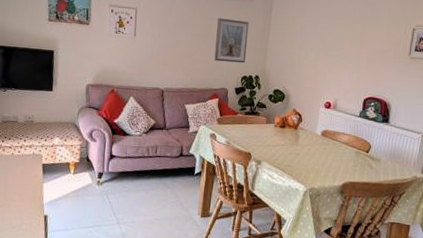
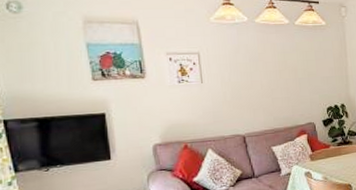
picture frame: present [214,18,249,64] -> none [291,50,328,96]

